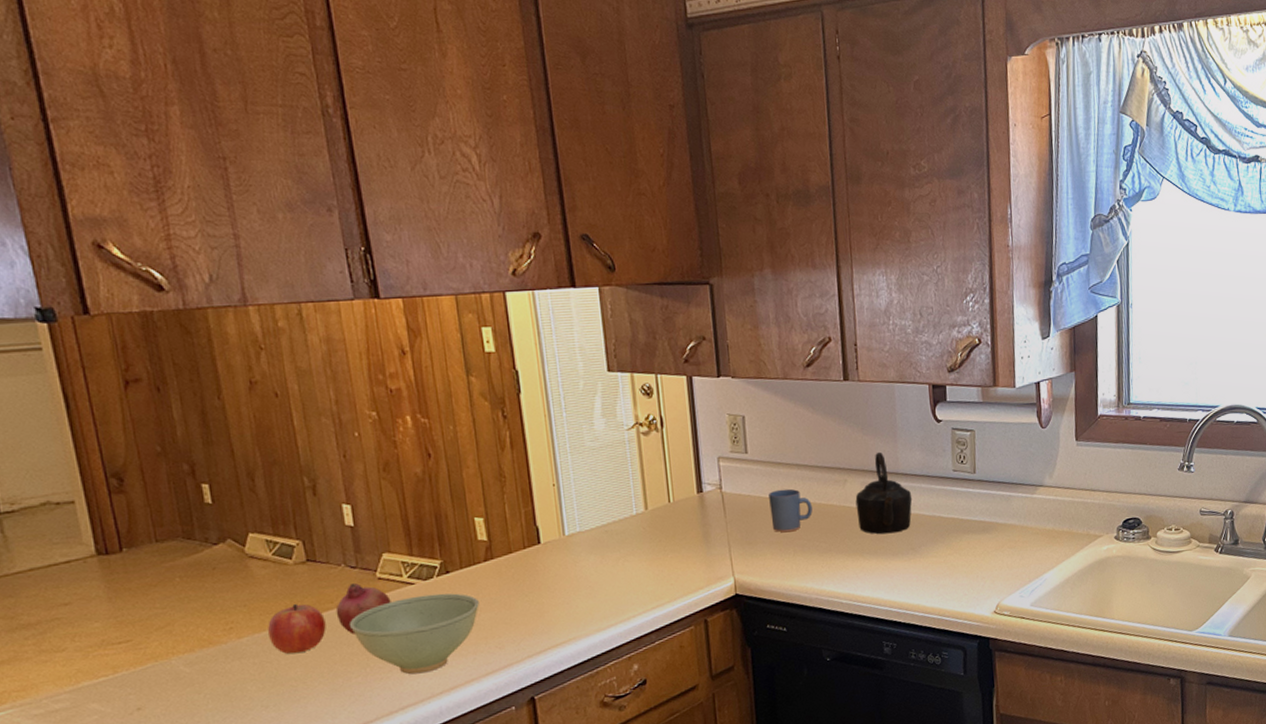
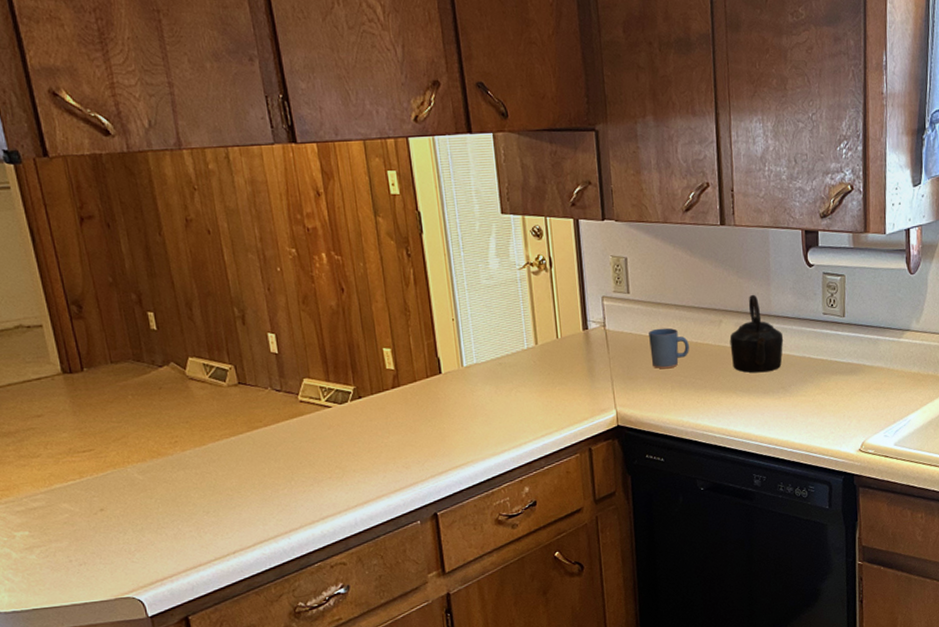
fruit: present [267,604,327,654] -> none [206,422,257,467]
fruit: present [335,583,391,635] -> none [264,405,311,451]
bowl: present [348,593,479,675] -> none [275,416,388,489]

